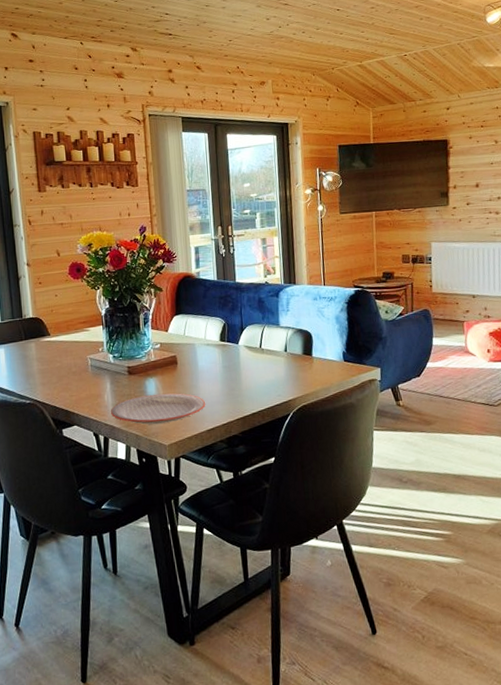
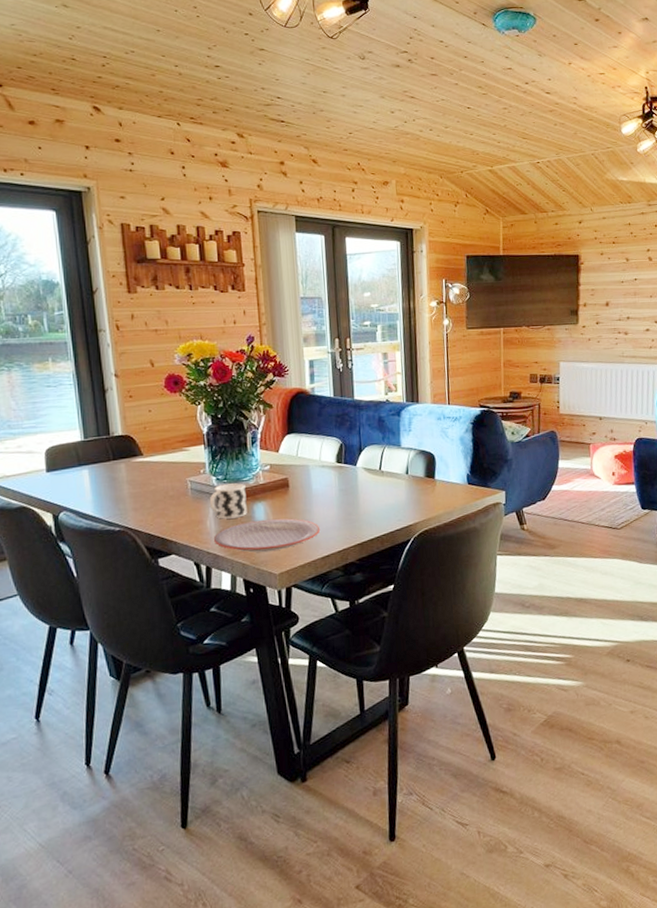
cup: none [106,360,140,393] -> present [209,483,247,519]

